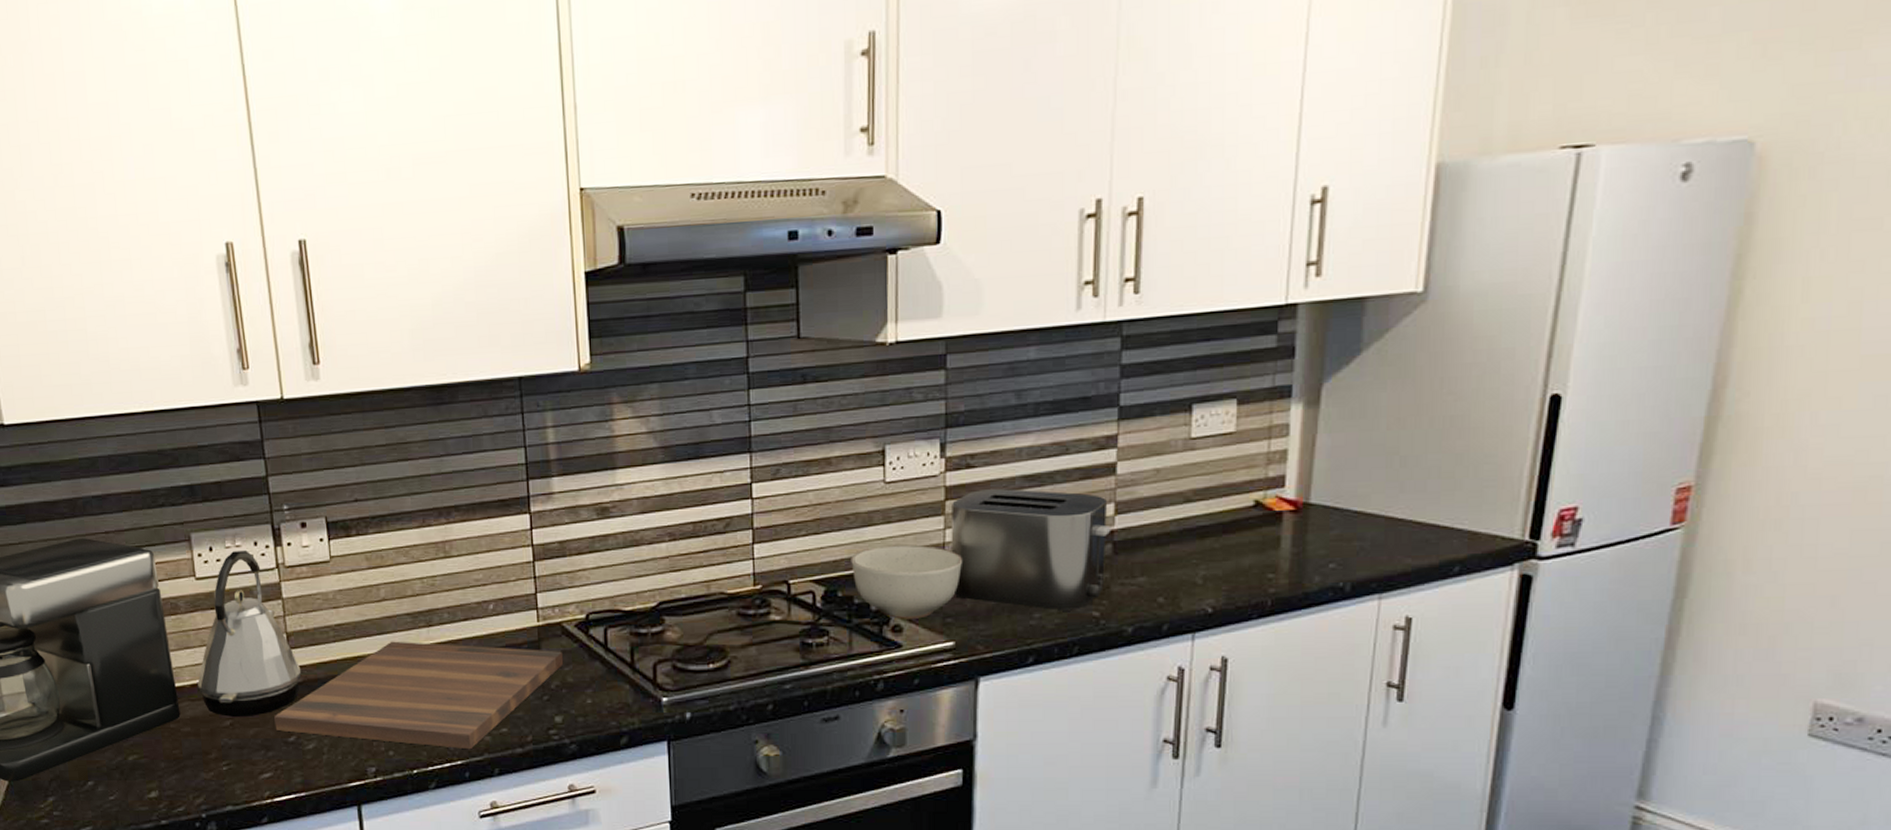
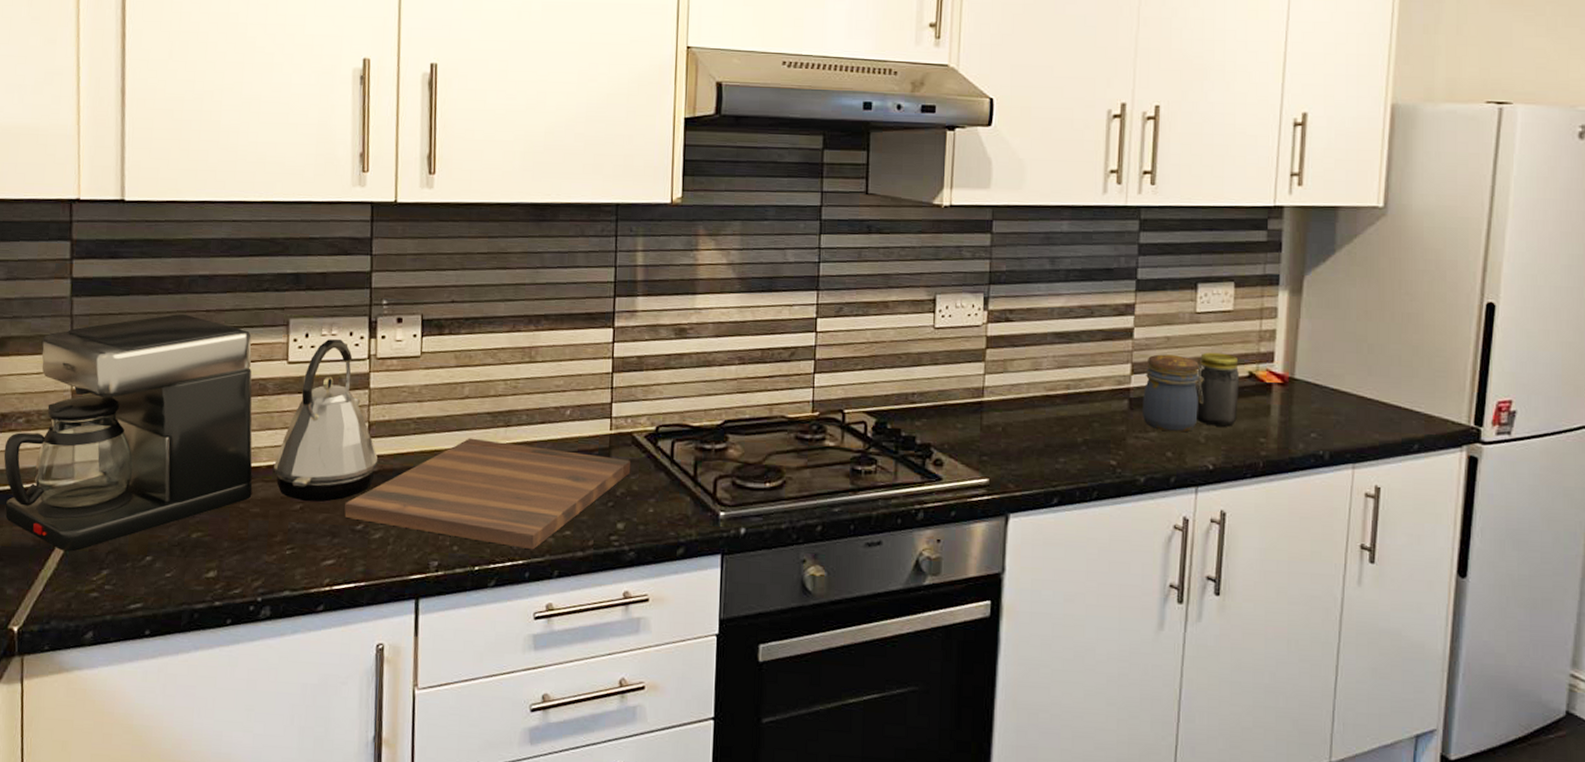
bowl: present [851,544,963,619] -> none [900,384,1000,455]
toaster: present [950,489,1111,612] -> none [989,342,1128,459]
jar: none [1129,488,1201,575] -> present [1143,354,1204,433]
jar: none [1191,481,1244,565] -> present [1196,352,1240,427]

